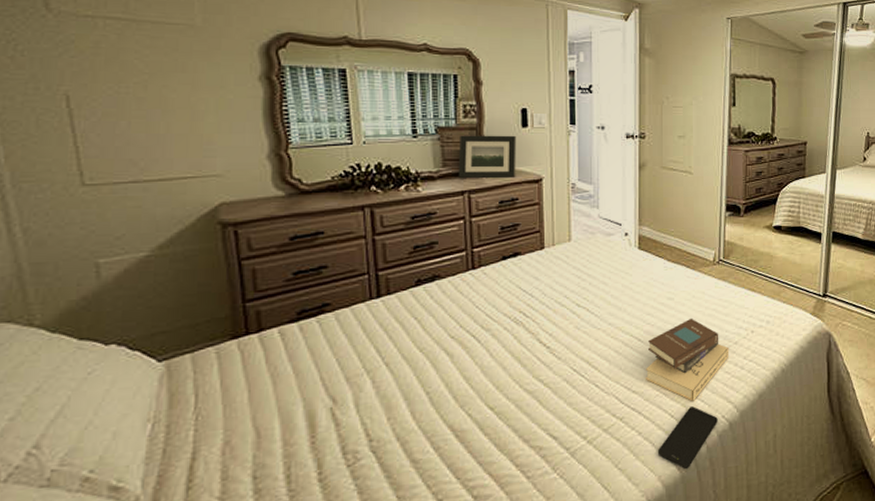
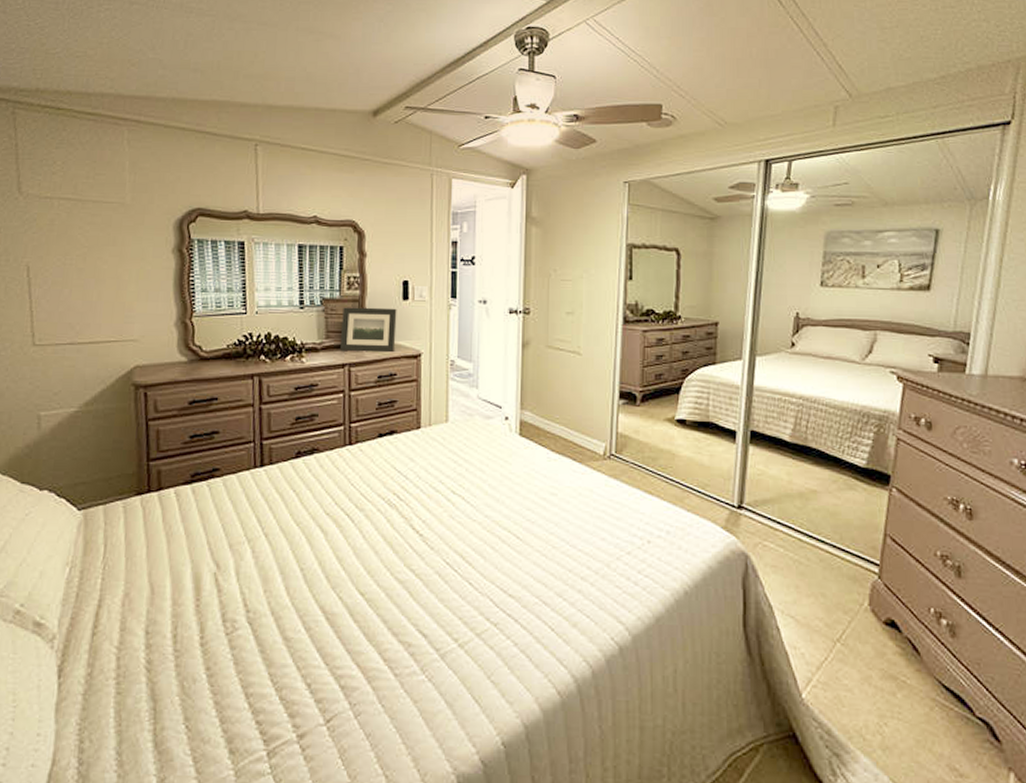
books: present [645,318,729,401] -> none [523,518,621,615]
smartphone: present [657,406,718,470] -> none [535,622,606,695]

